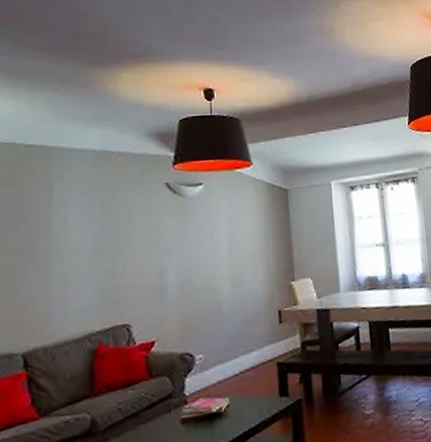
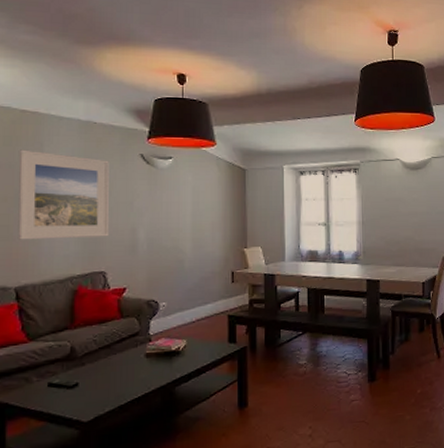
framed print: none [24,189,133,296] -> present [18,149,110,240]

